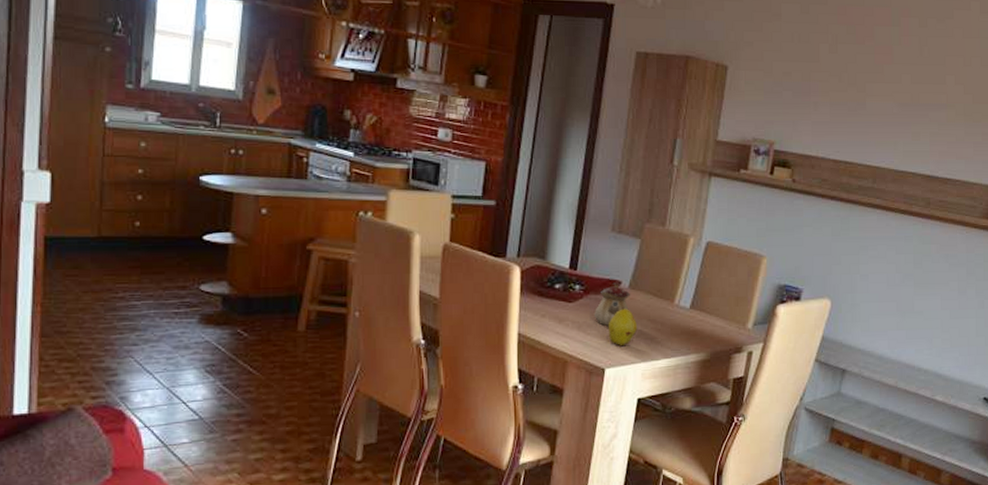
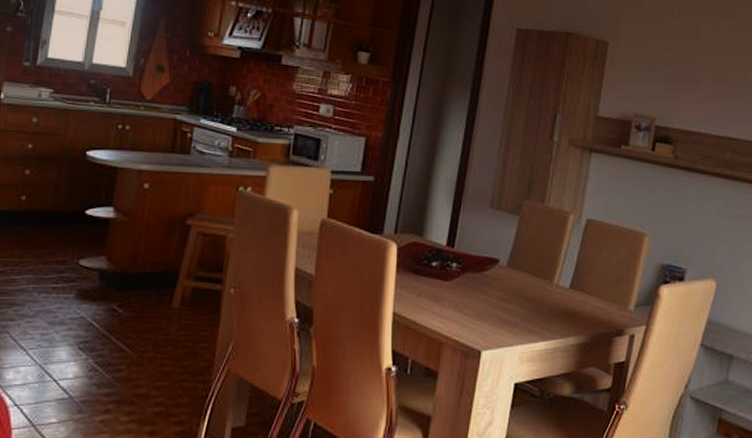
teapot: present [595,281,631,326] -> none [472,259,509,306]
fruit: present [608,307,637,347] -> none [485,287,515,328]

